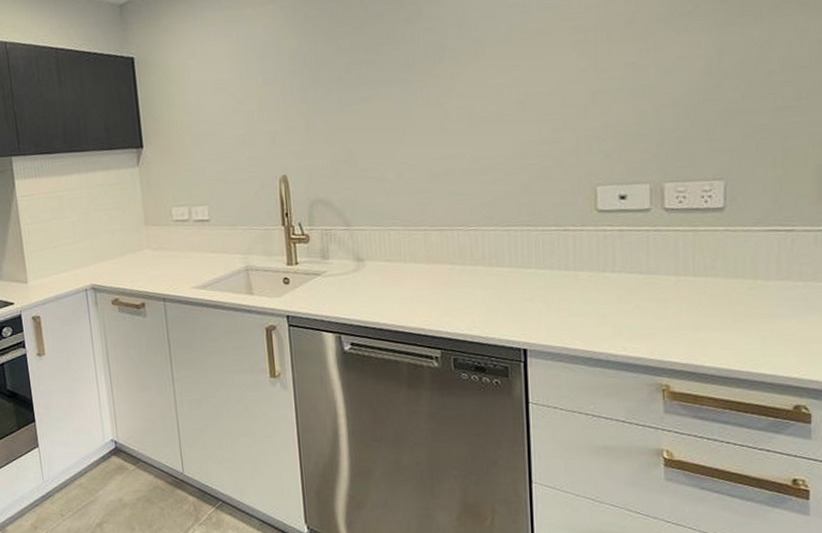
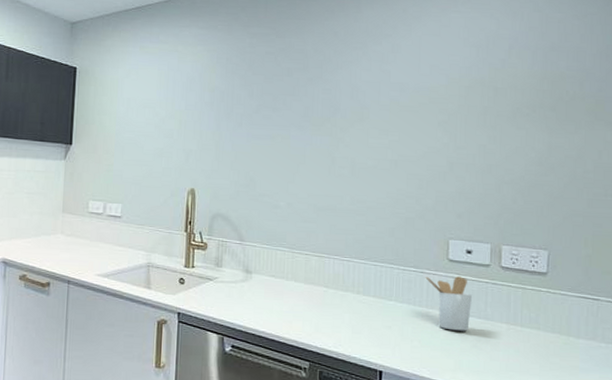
utensil holder: none [570,228,630,293] -> present [425,276,472,331]

